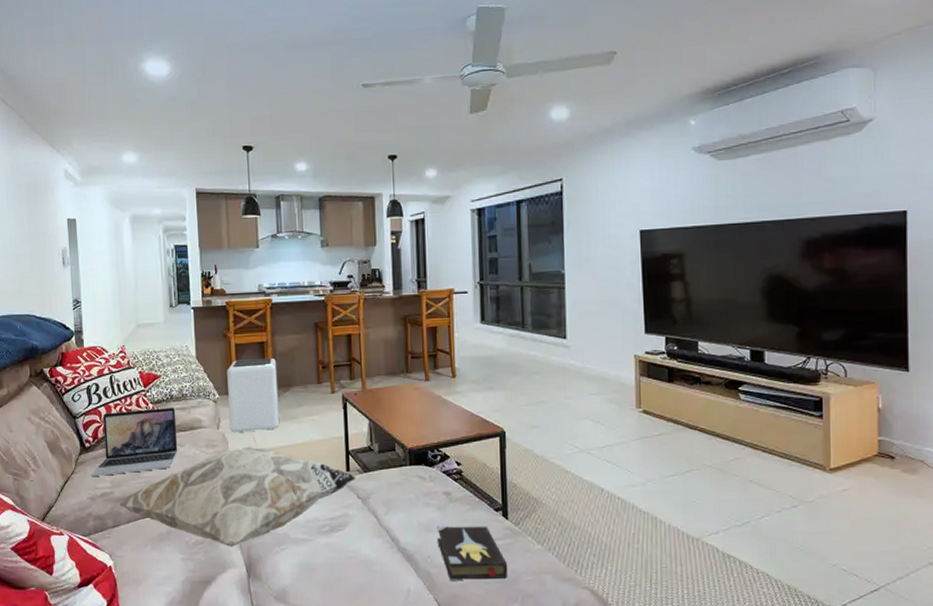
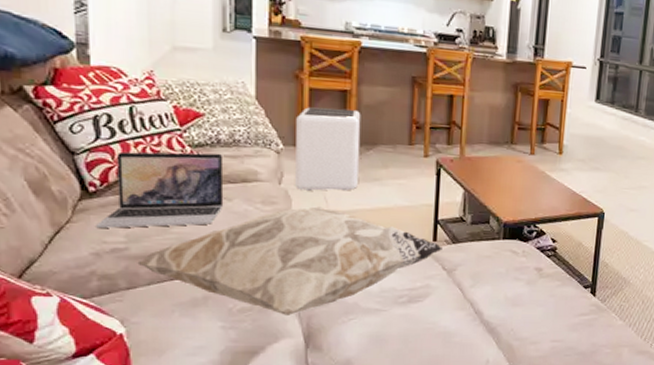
hardback book: present [437,525,508,581] -> none [522,300,589,353]

